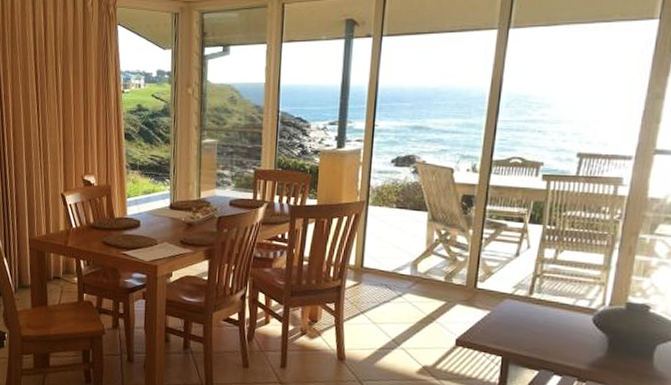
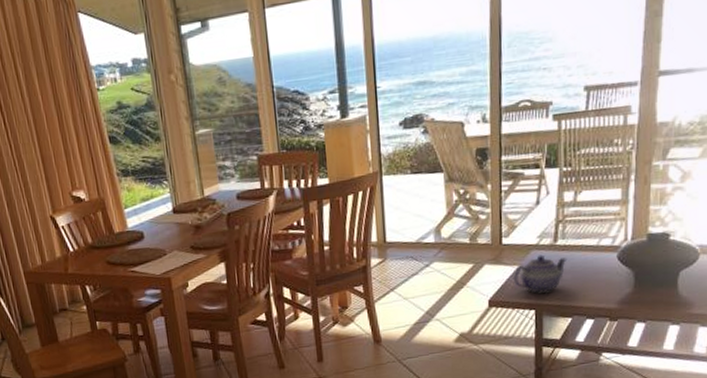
teapot: none [484,304,541,343] -> present [514,254,567,294]

